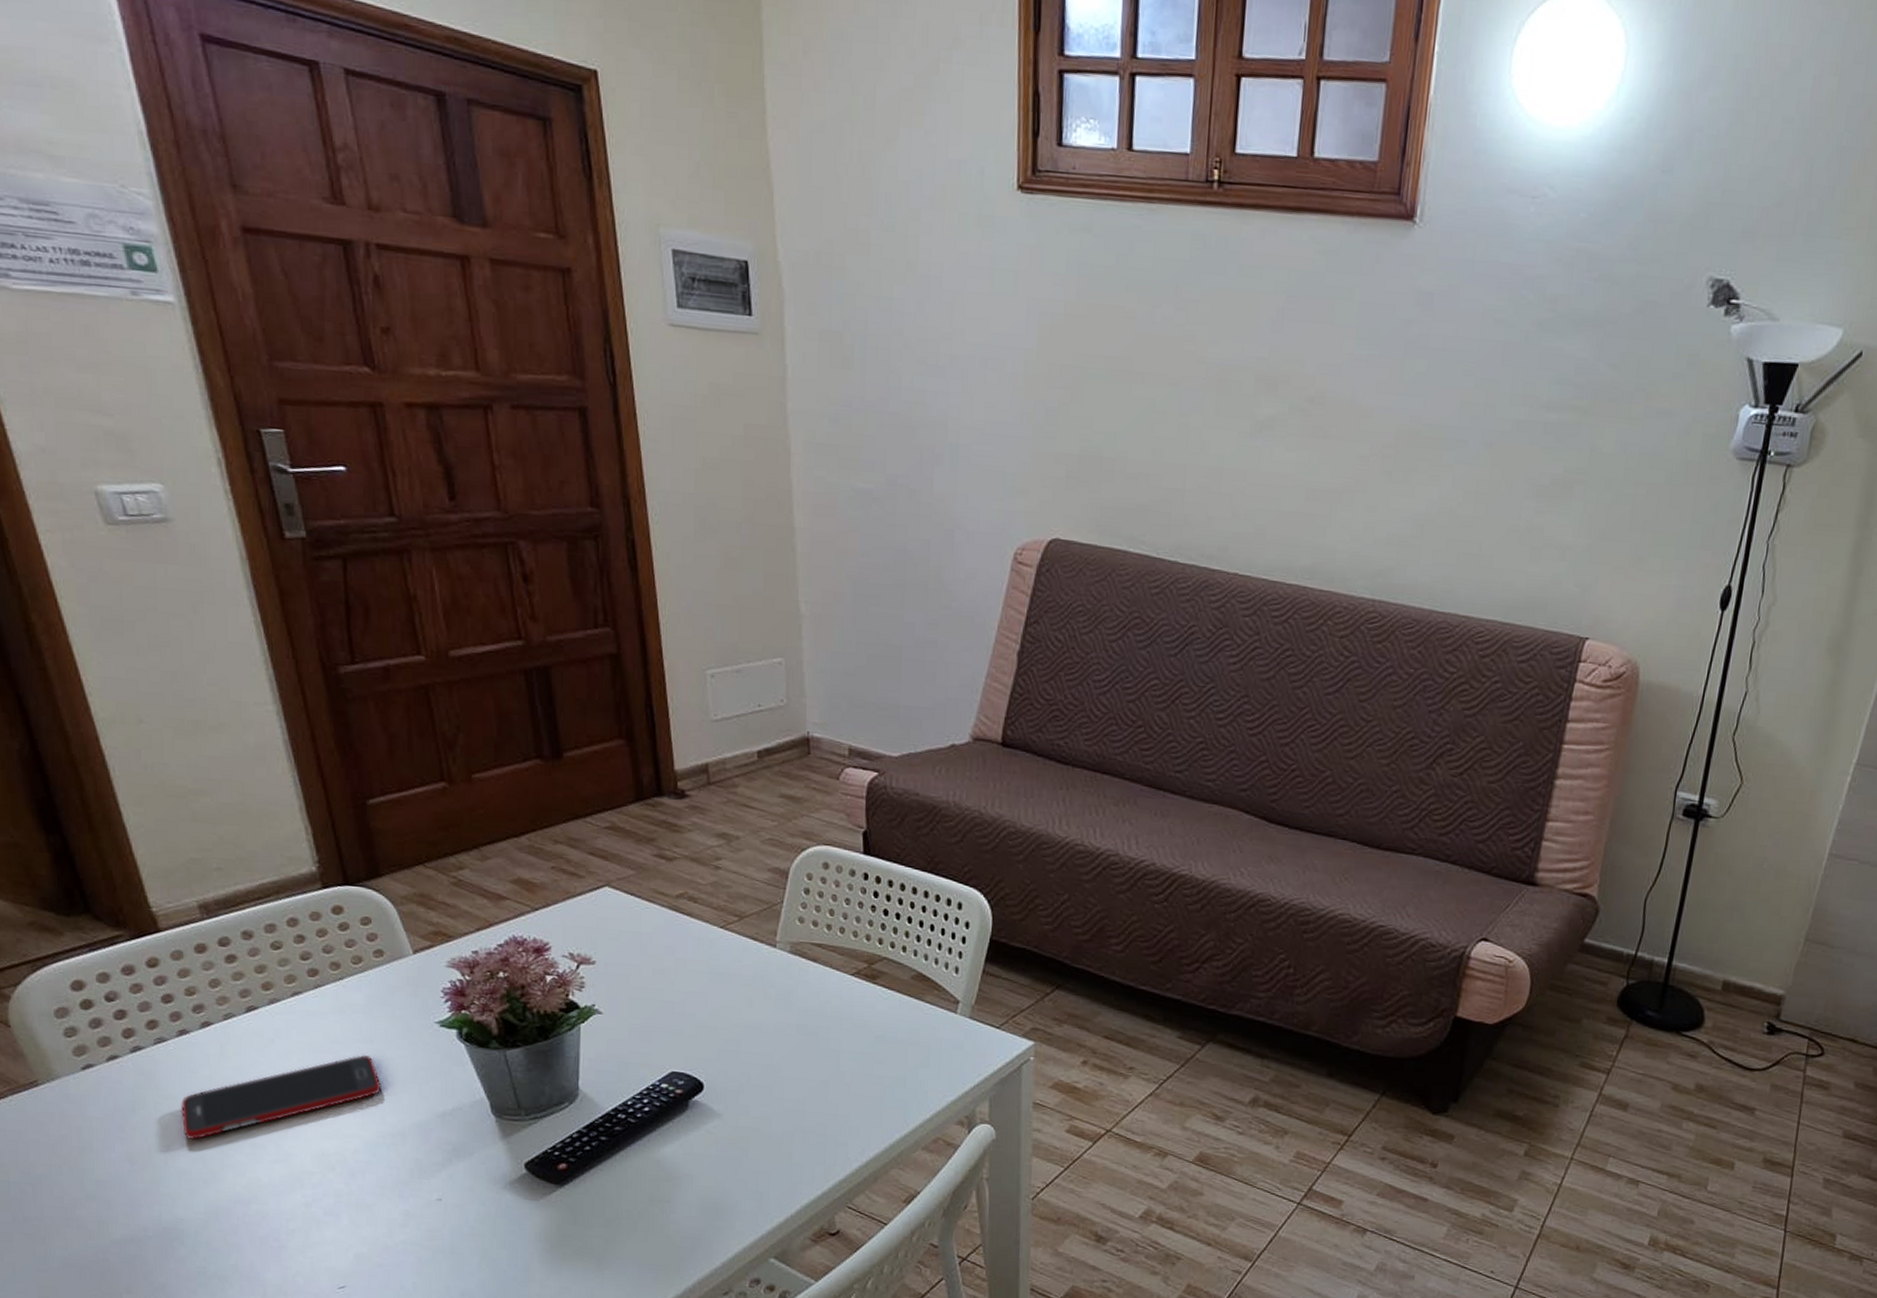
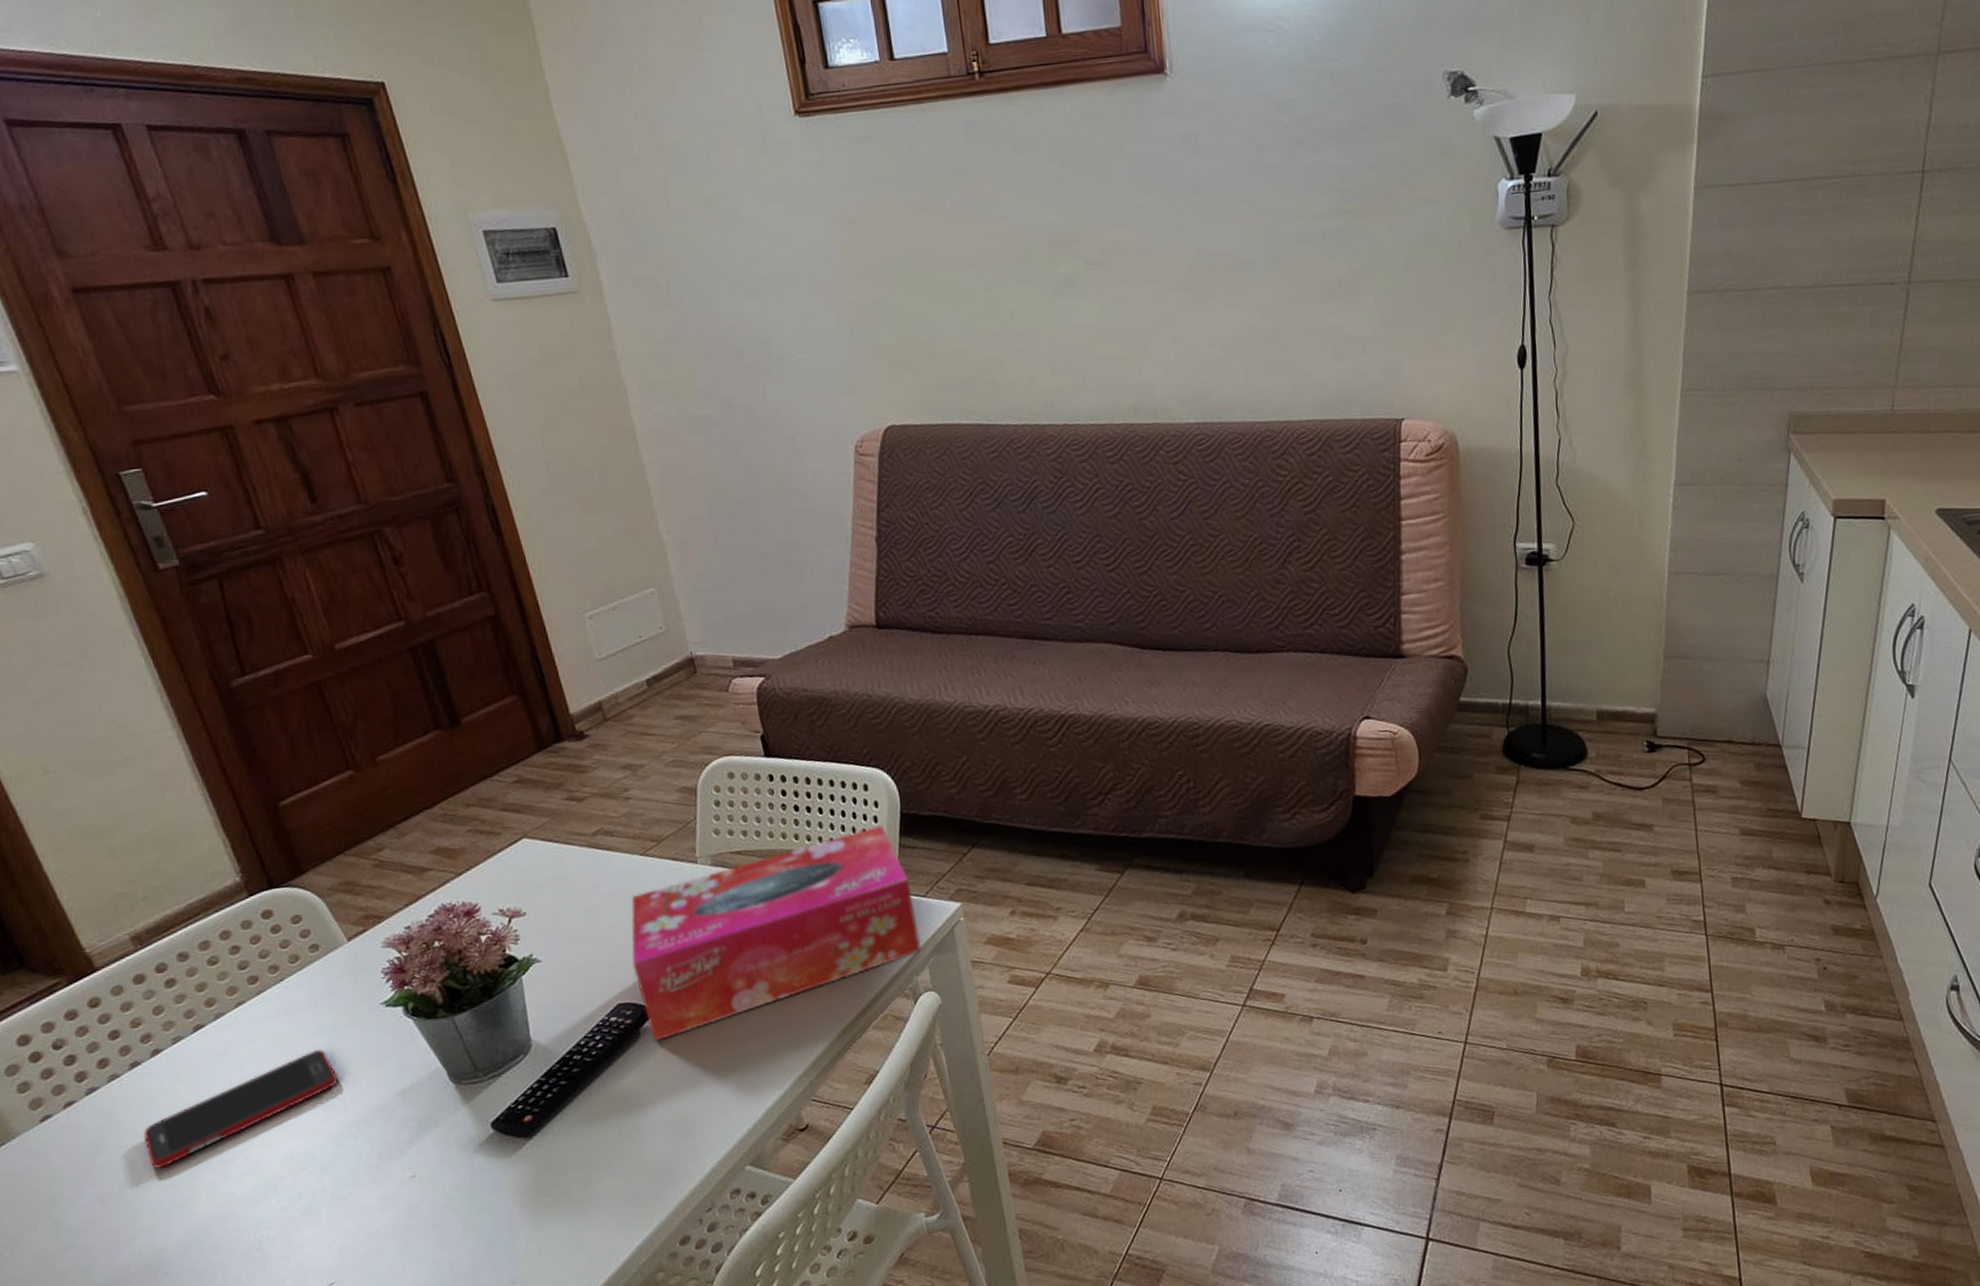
tissue box: none [693,947,987,1117] -> present [631,825,921,1042]

